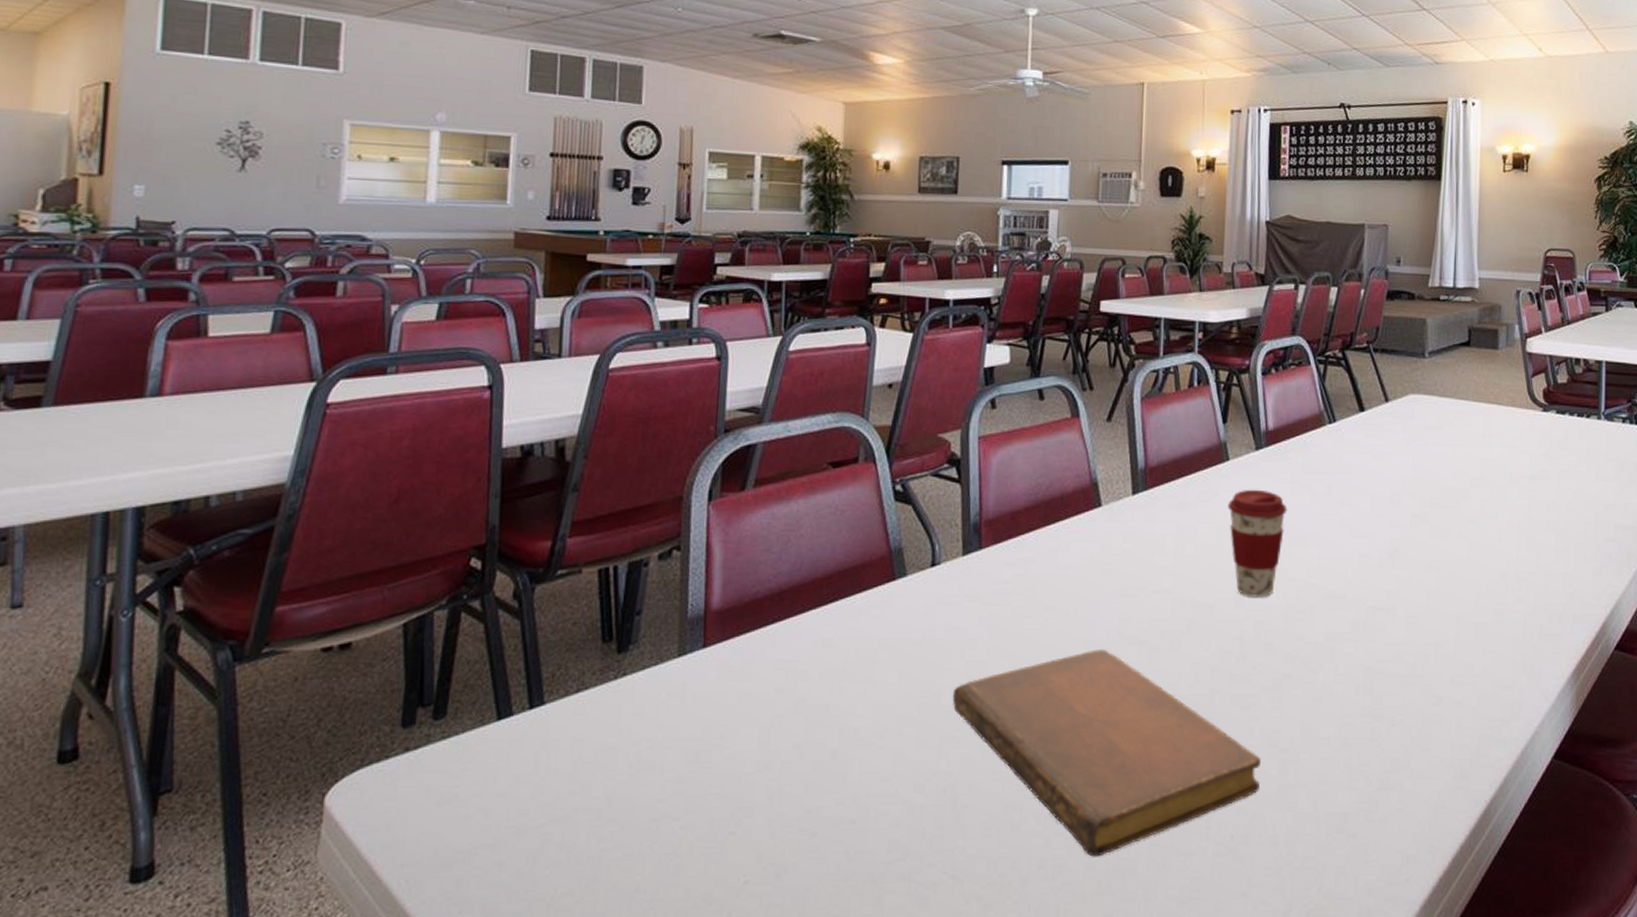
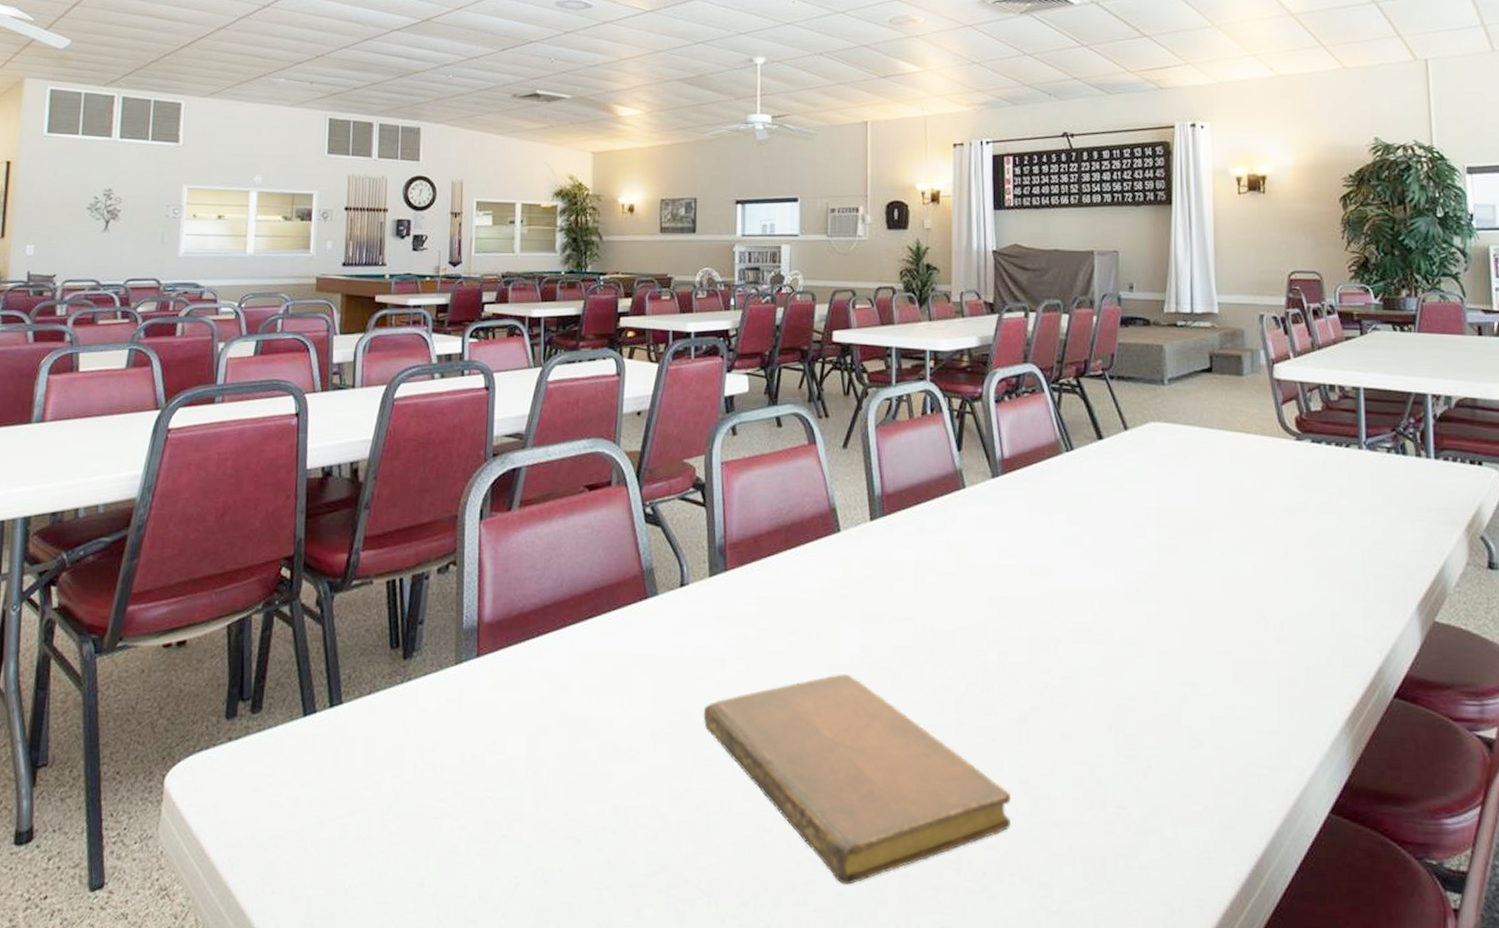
coffee cup: present [1227,489,1287,598] -> none [965,517,1027,628]

